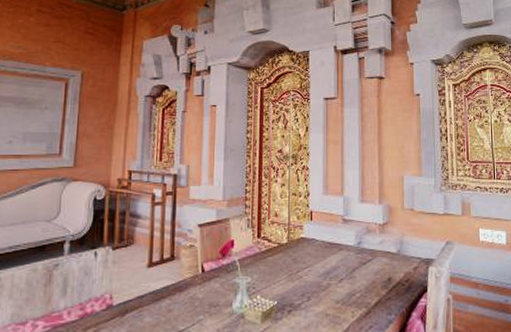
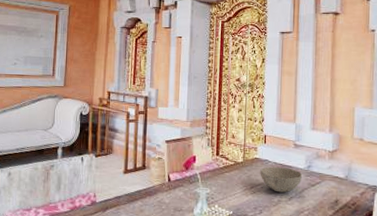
bowl: none [307,246,352,275] -> present [260,167,302,193]

